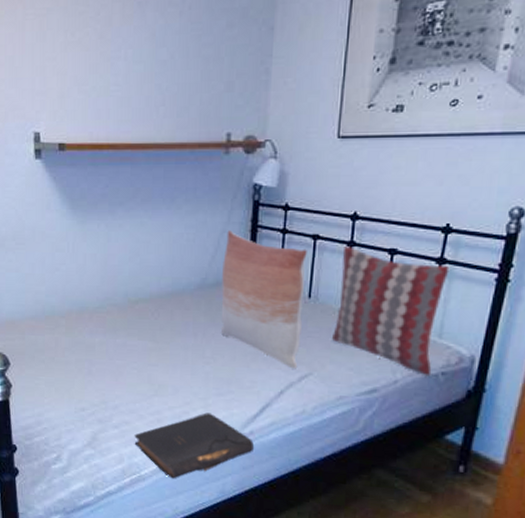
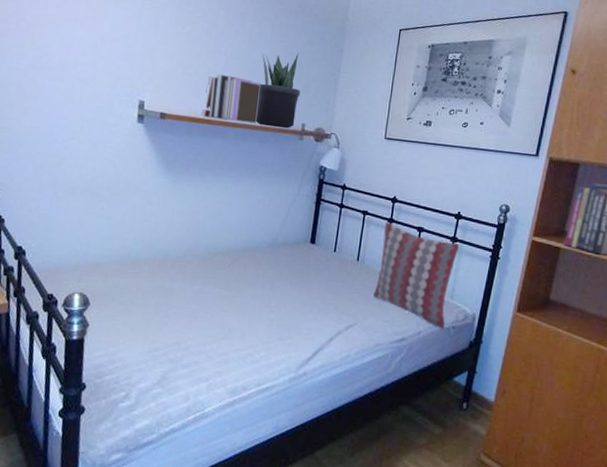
books: none [104,86,171,143] -> present [201,74,261,124]
book: present [134,412,255,480] -> none [202,355,307,417]
planter: none [169,41,222,143] -> present [255,52,301,129]
pillow: present [220,230,307,369] -> none [285,201,358,320]

